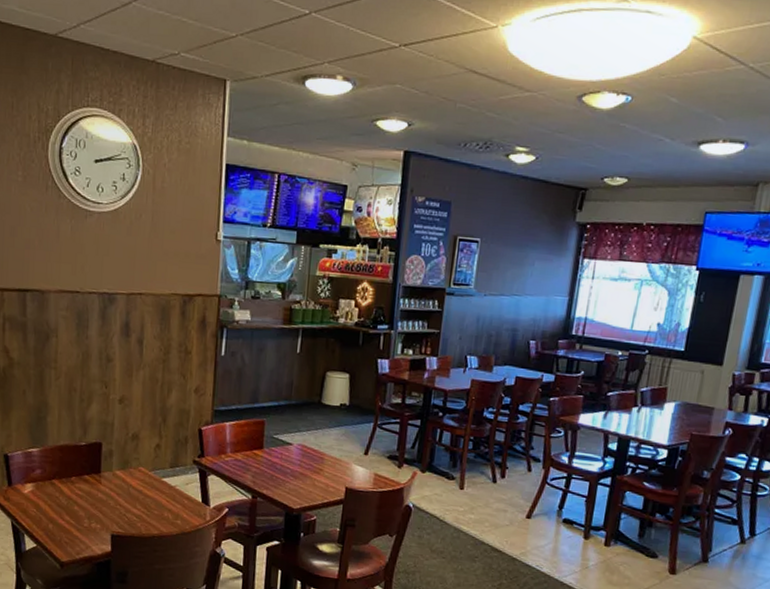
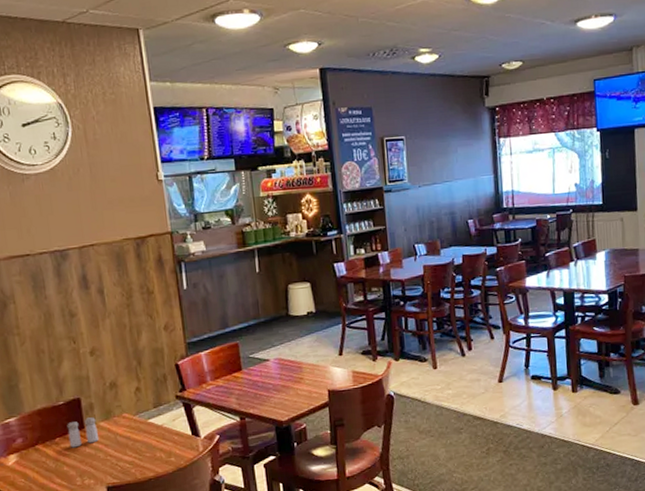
salt and pepper shaker: none [84,463,113,490] -> present [67,417,98,448]

